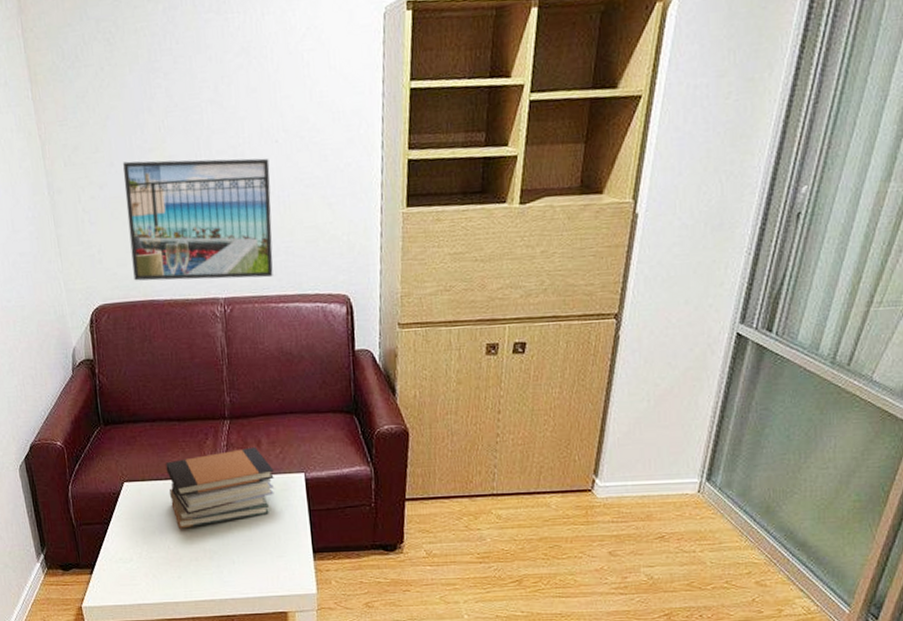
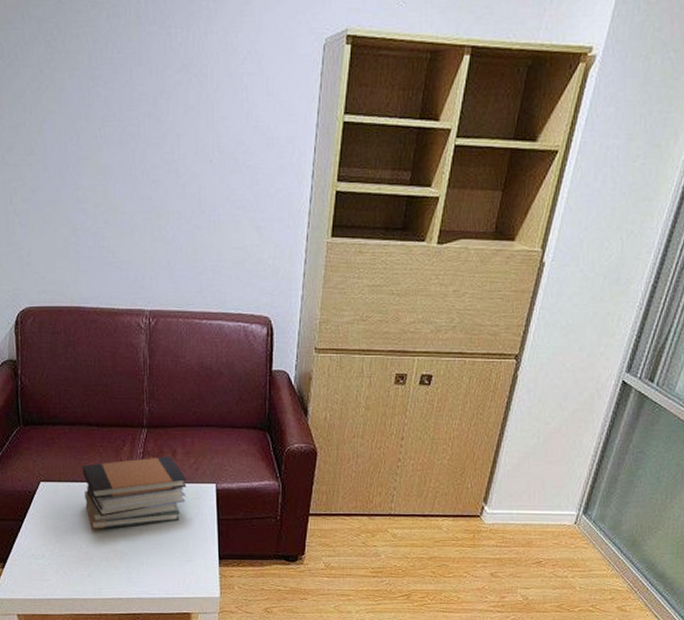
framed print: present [123,158,273,281] -> none [57,167,203,294]

